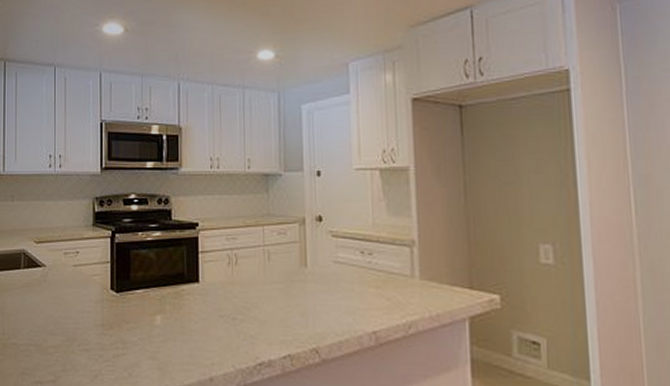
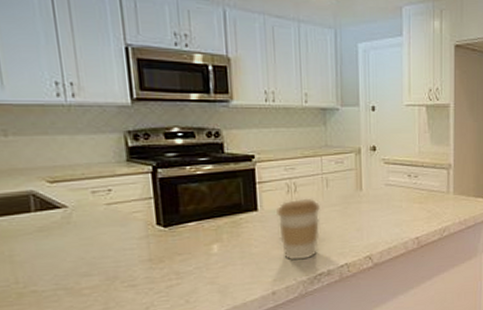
coffee cup: none [217,273,261,344] -> present [277,199,320,261]

